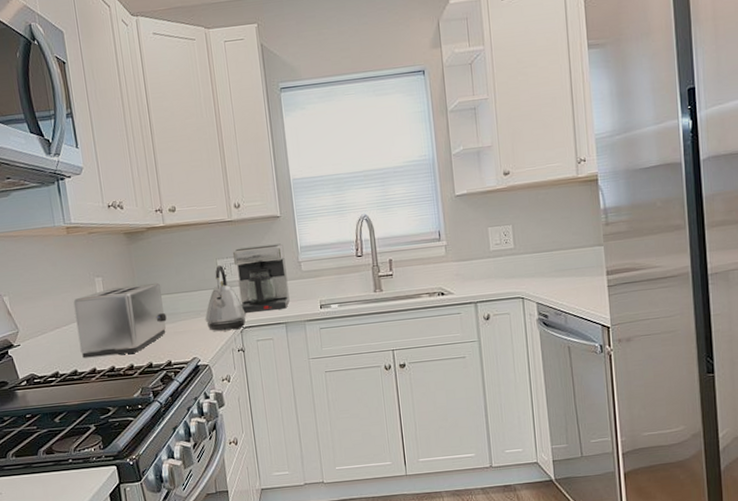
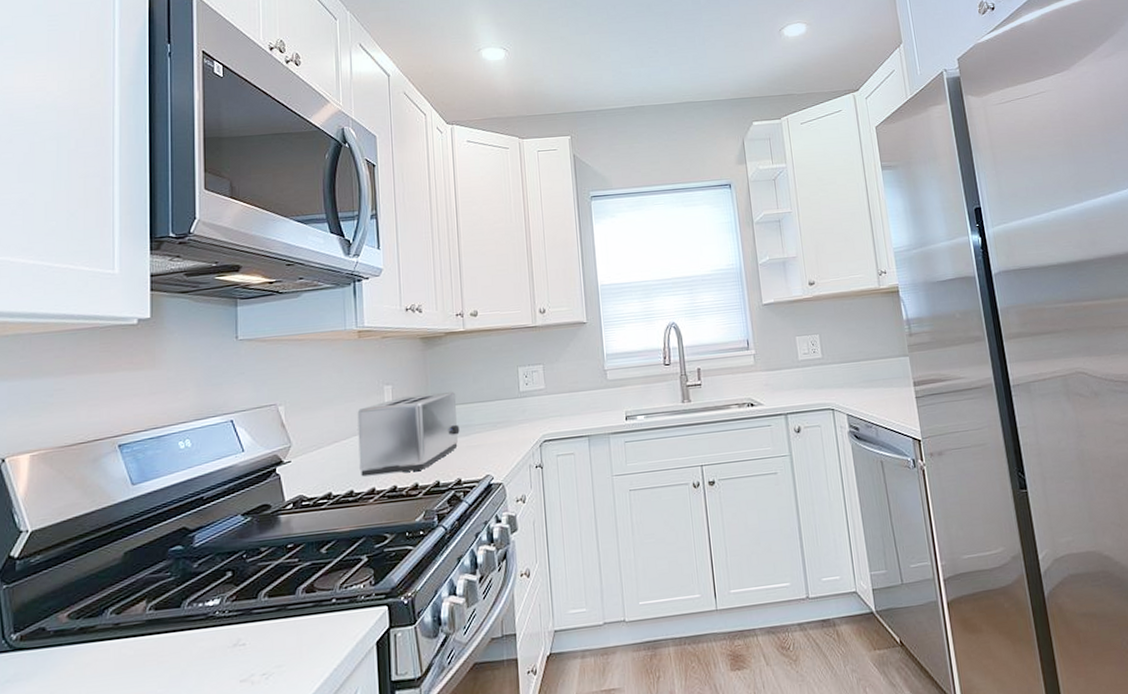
kettle: present [205,265,246,332] -> none [501,373,546,446]
coffee maker: present [232,243,290,314] -> none [535,350,594,426]

